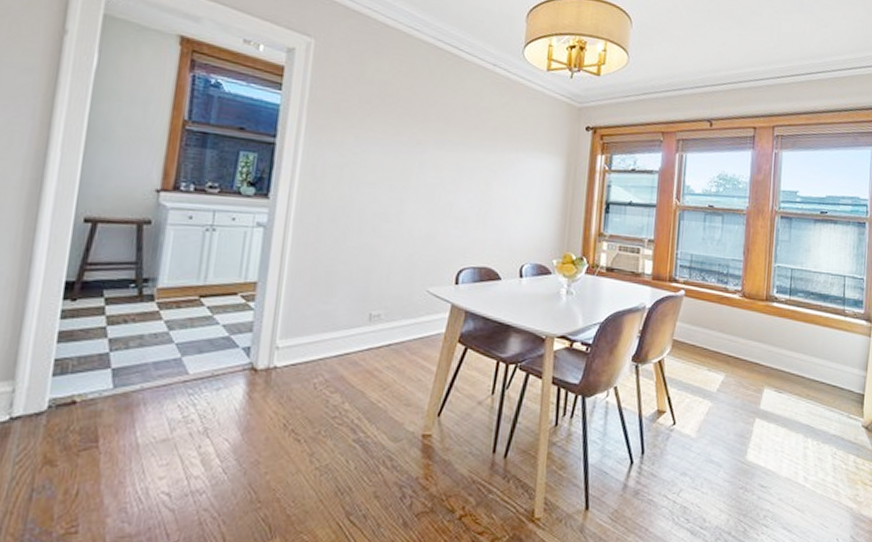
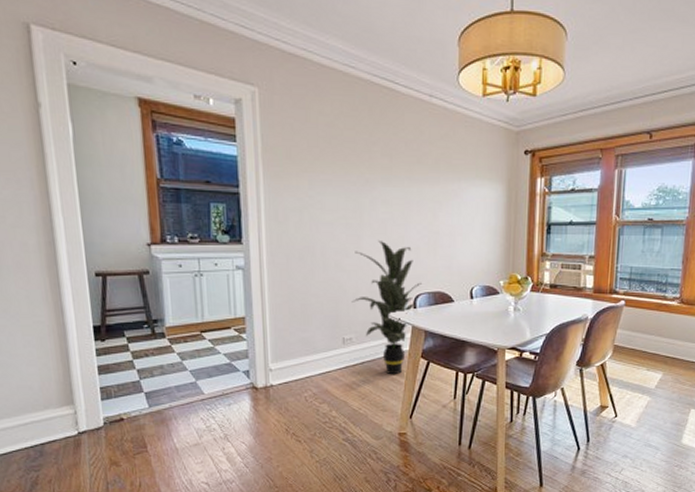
indoor plant: none [385,207,467,362] -> present [351,241,422,375]

